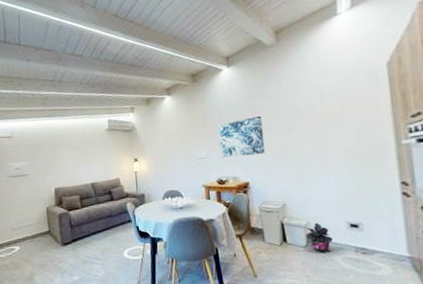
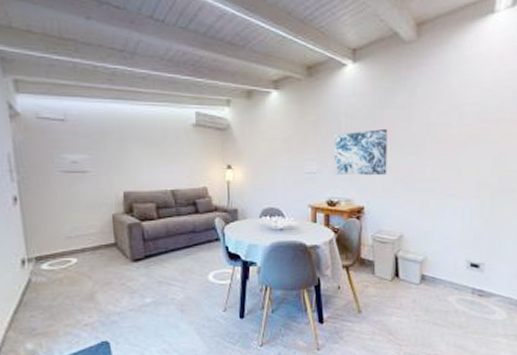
potted plant: present [306,222,333,252] -> none [421,259,449,291]

